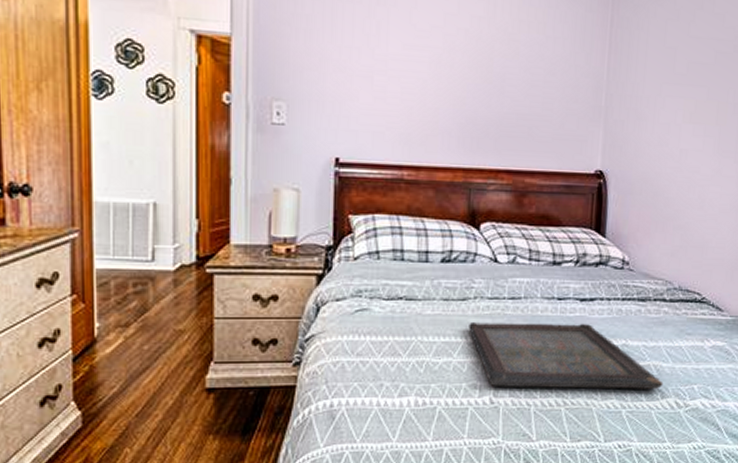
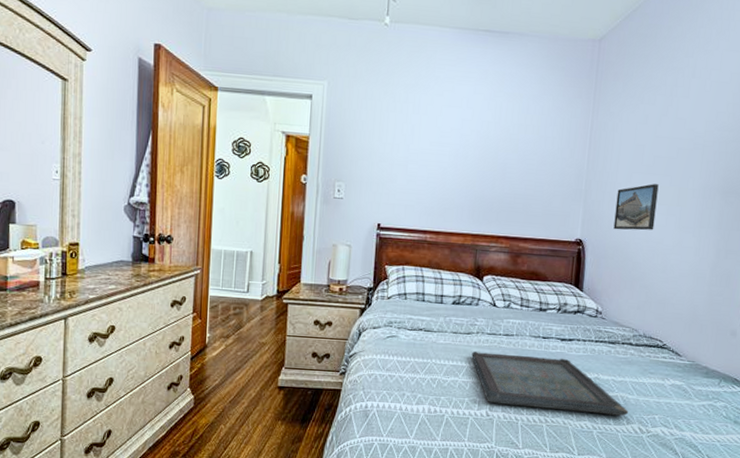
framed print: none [641,97,694,158] -> present [613,184,659,231]

